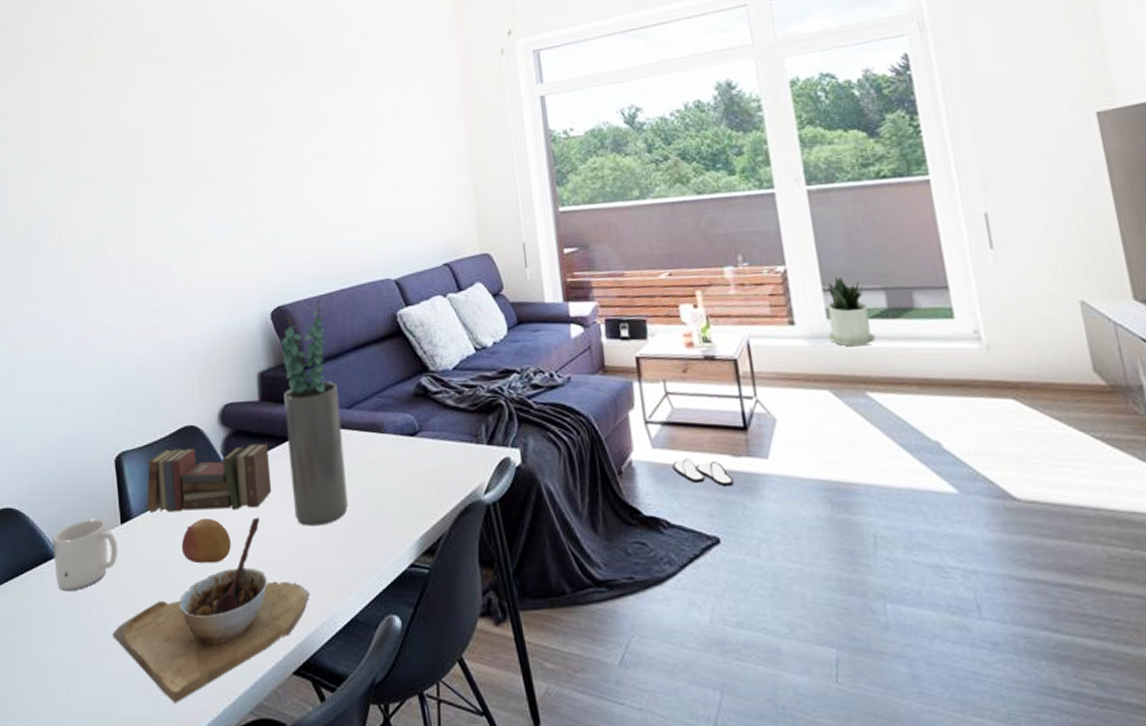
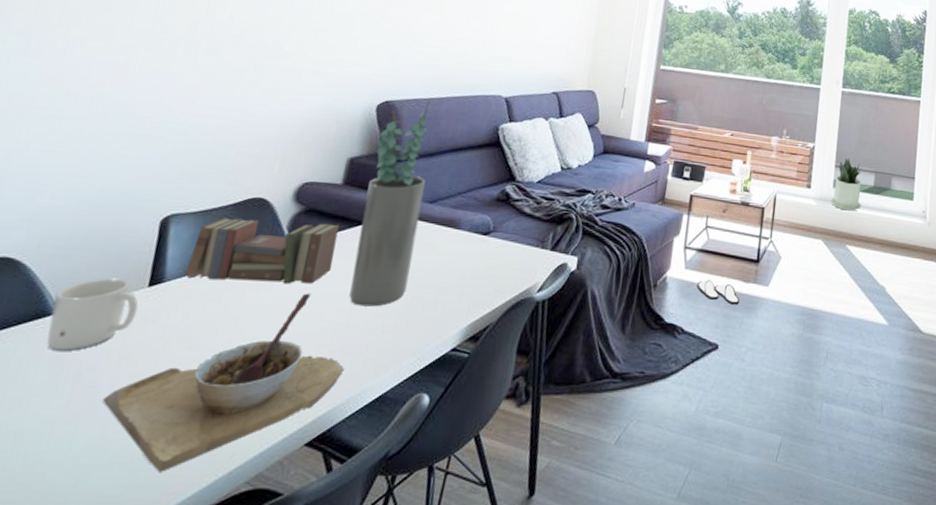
fruit: present [181,519,231,564] -> none [213,289,274,334]

